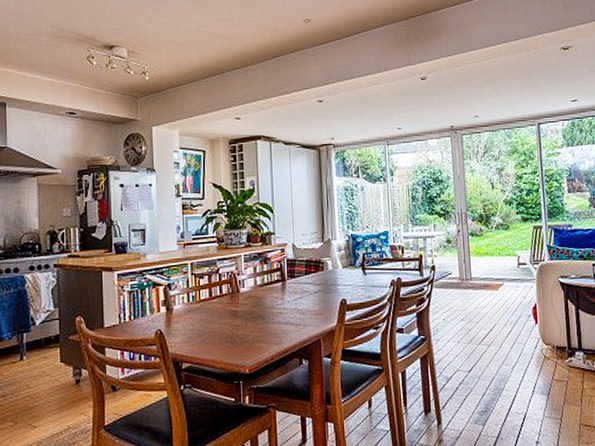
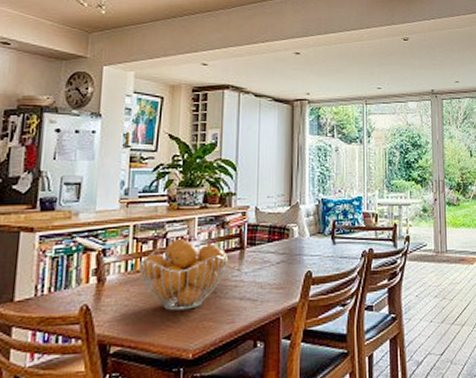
fruit basket: none [198,273,272,334] -> present [138,238,228,311]

